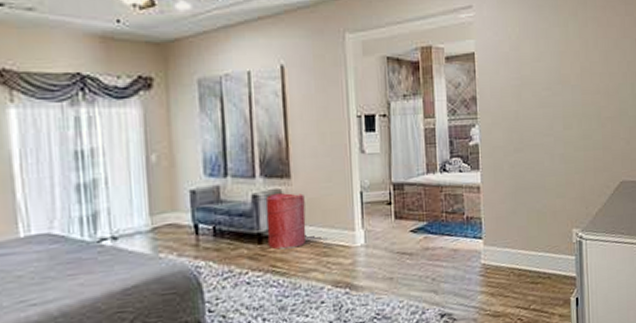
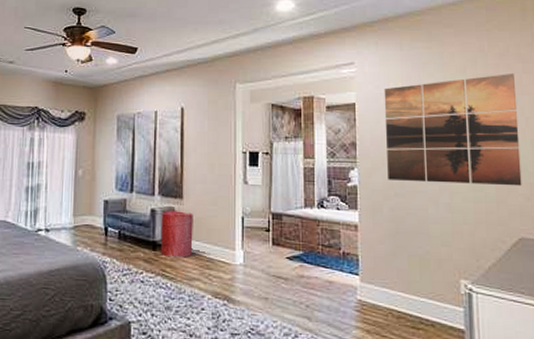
wall art: none [502,16,624,135] -> present [384,74,522,186]

